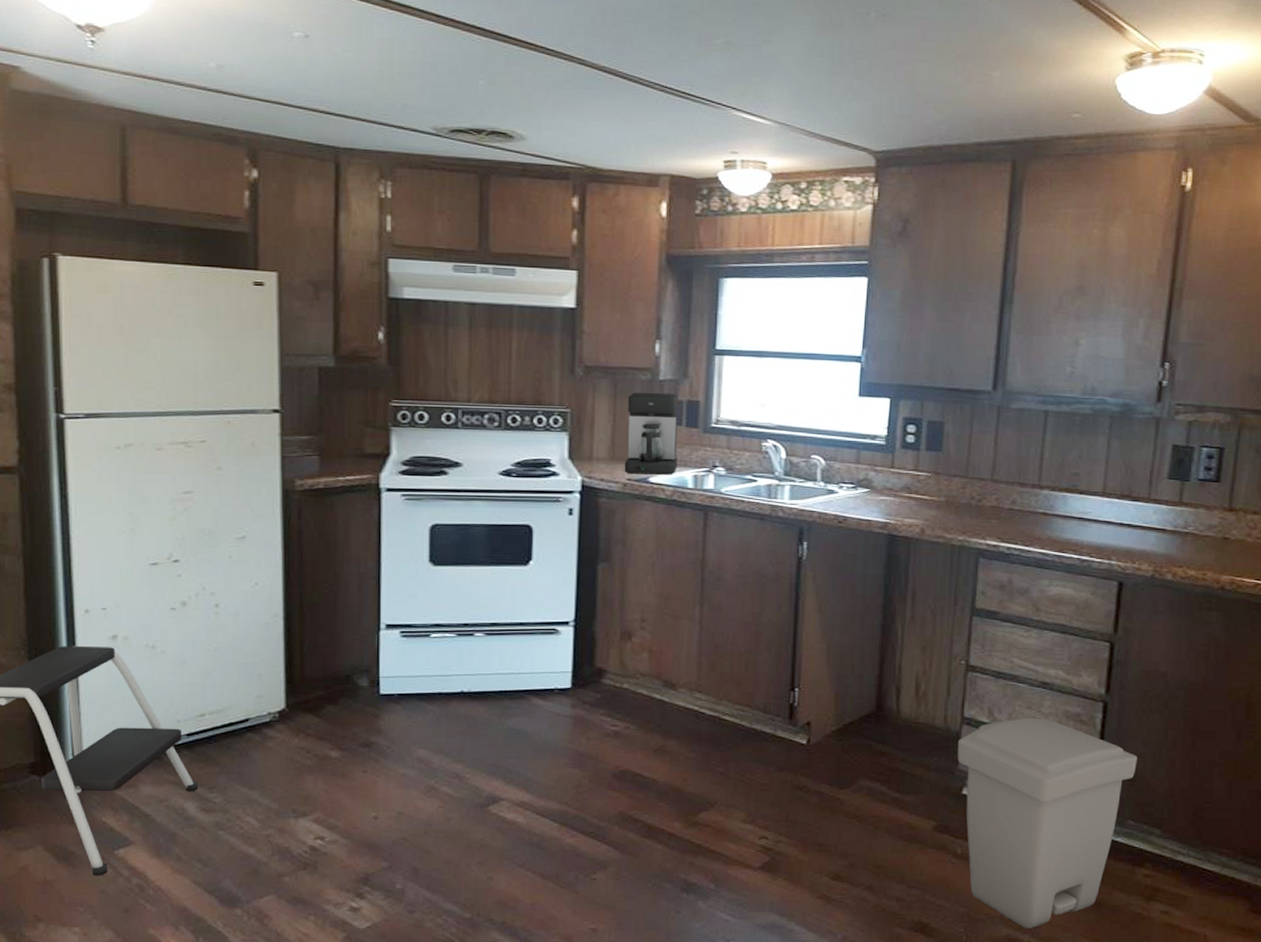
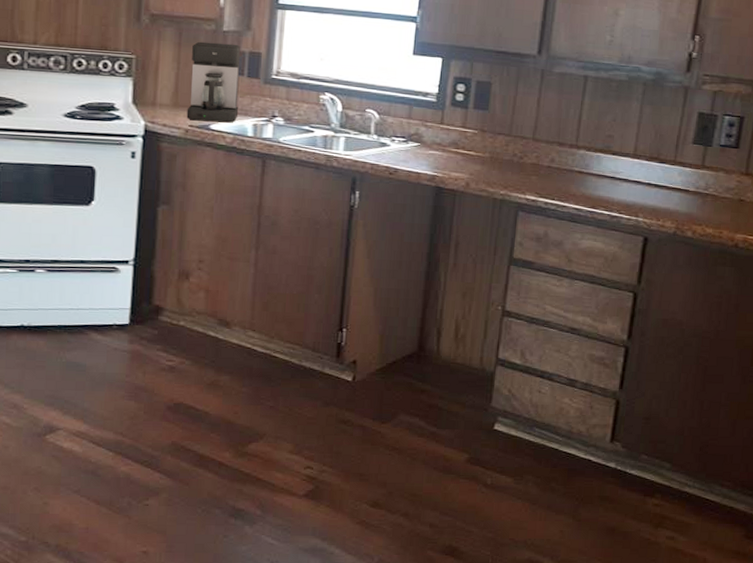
trash can: present [957,718,1137,929] -> none [491,361,653,552]

